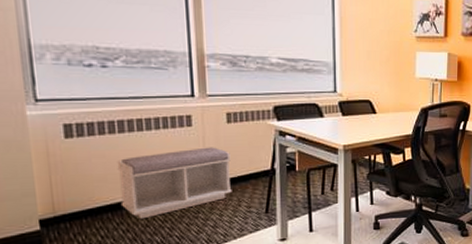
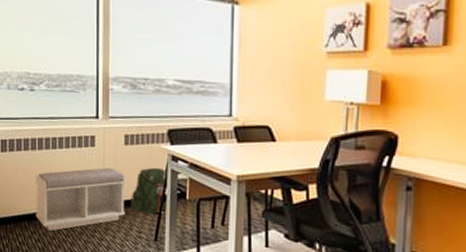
backpack: none [237,143,276,189] -> present [131,167,168,215]

